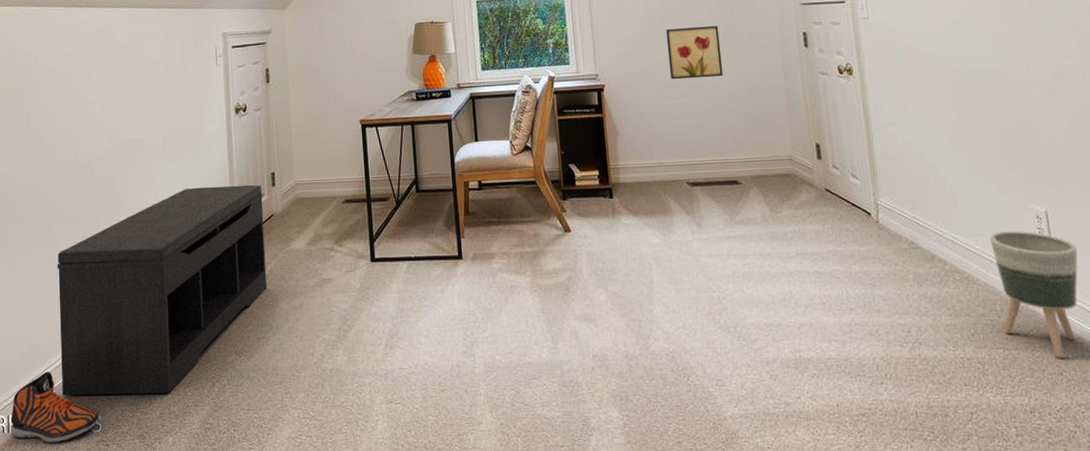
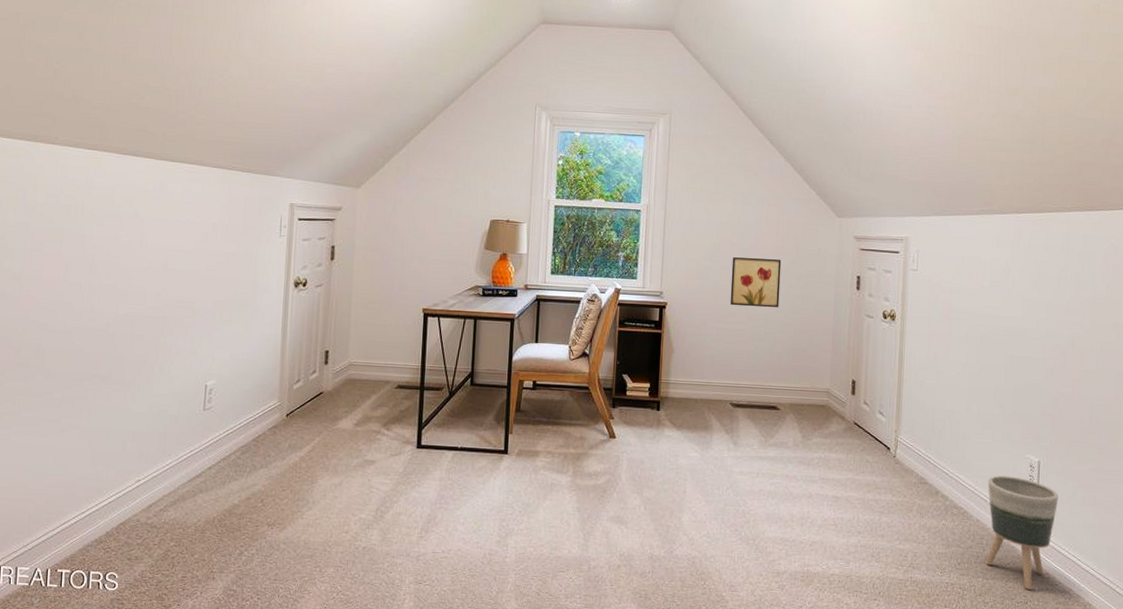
sneaker: present [10,372,100,443] -> none [18,527,117,598]
bench: present [57,184,267,396] -> none [78,357,314,559]

